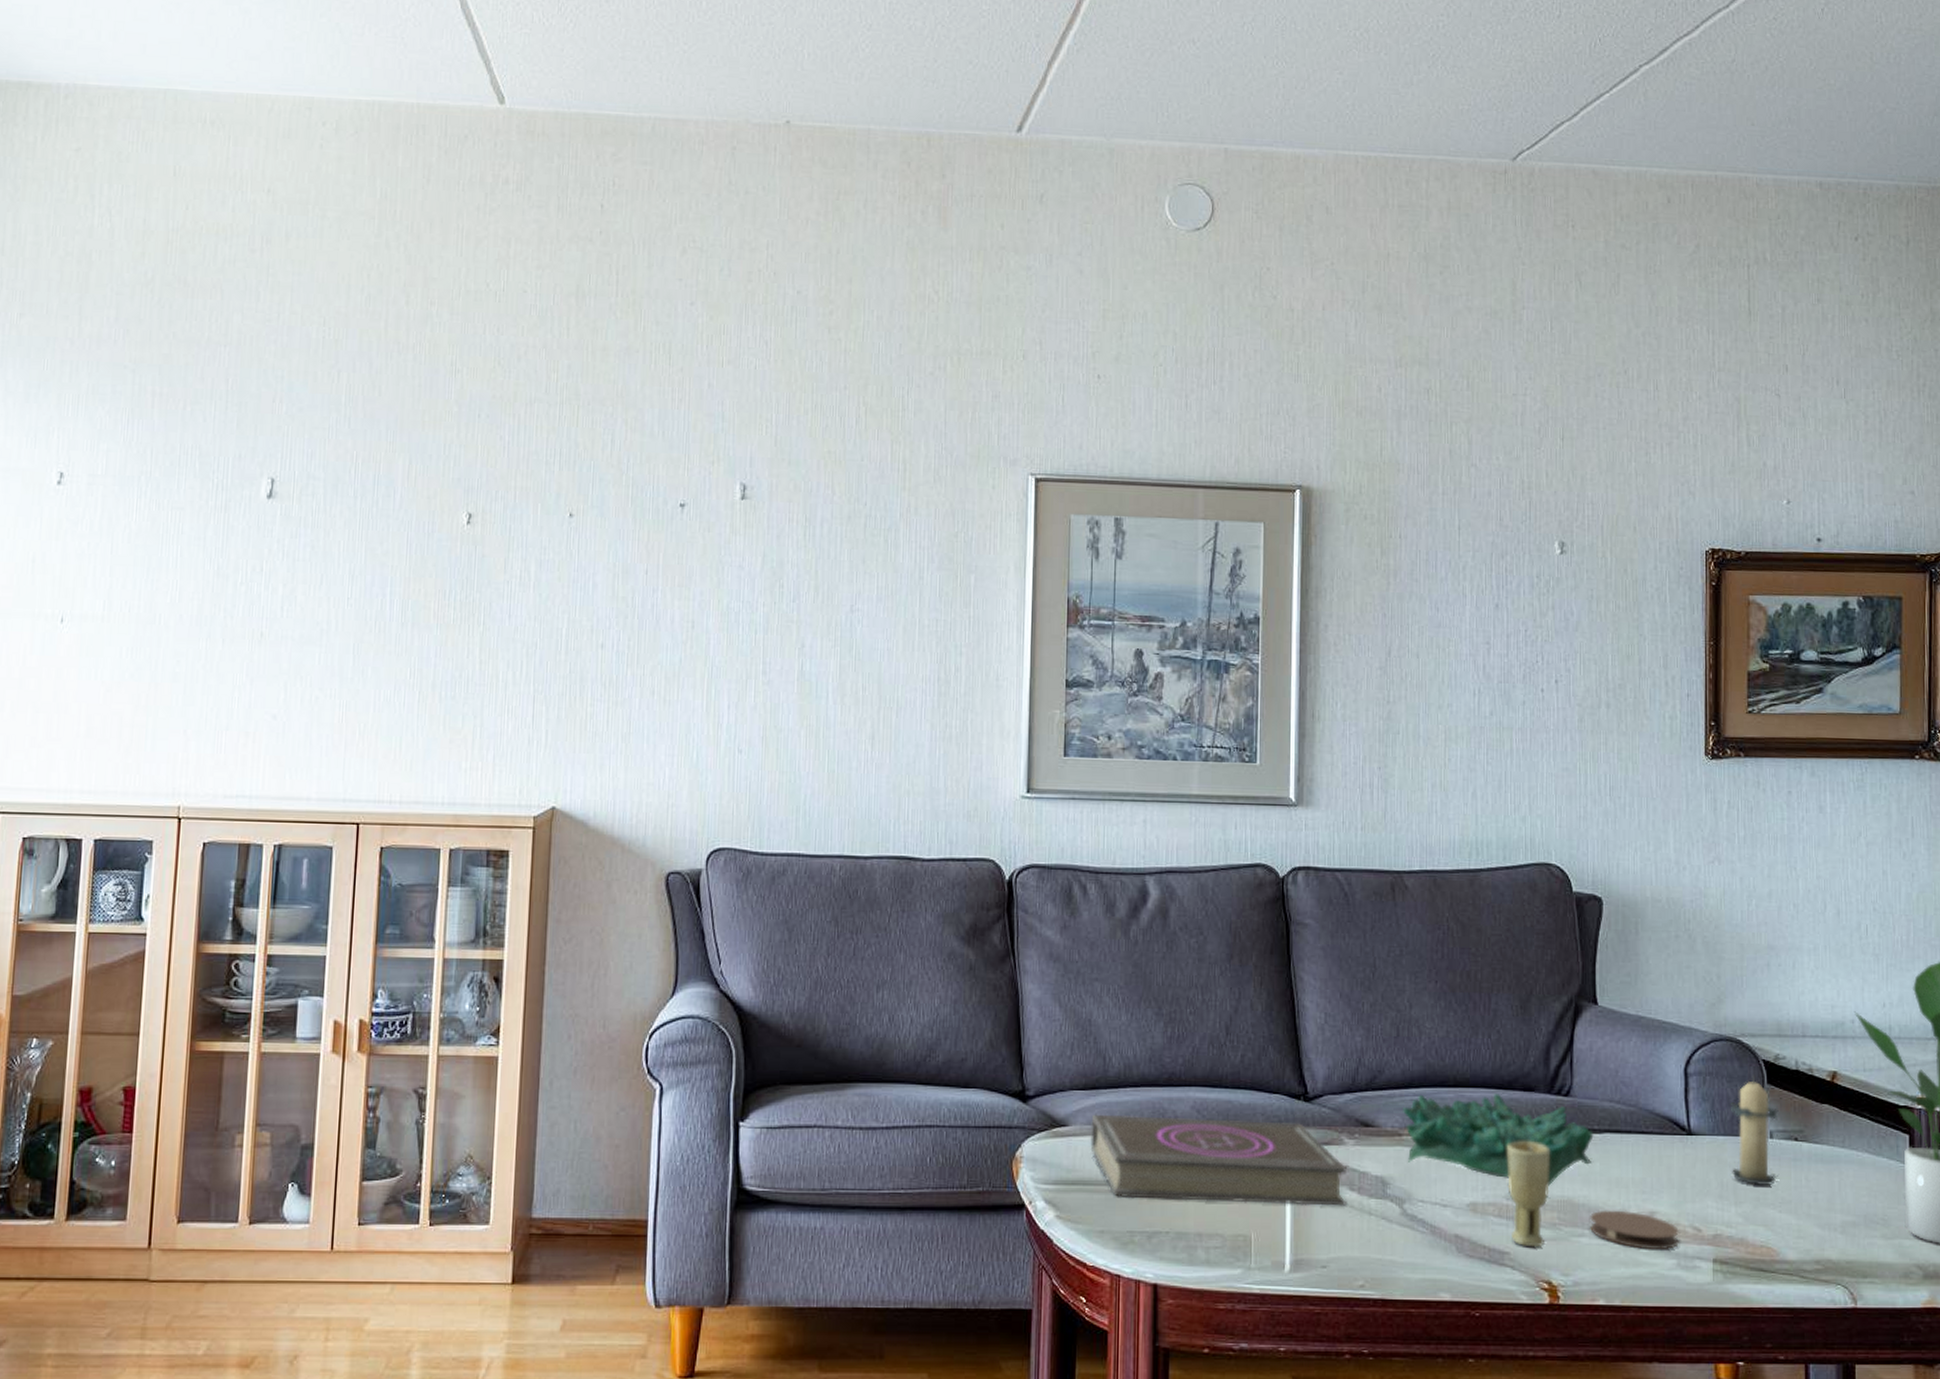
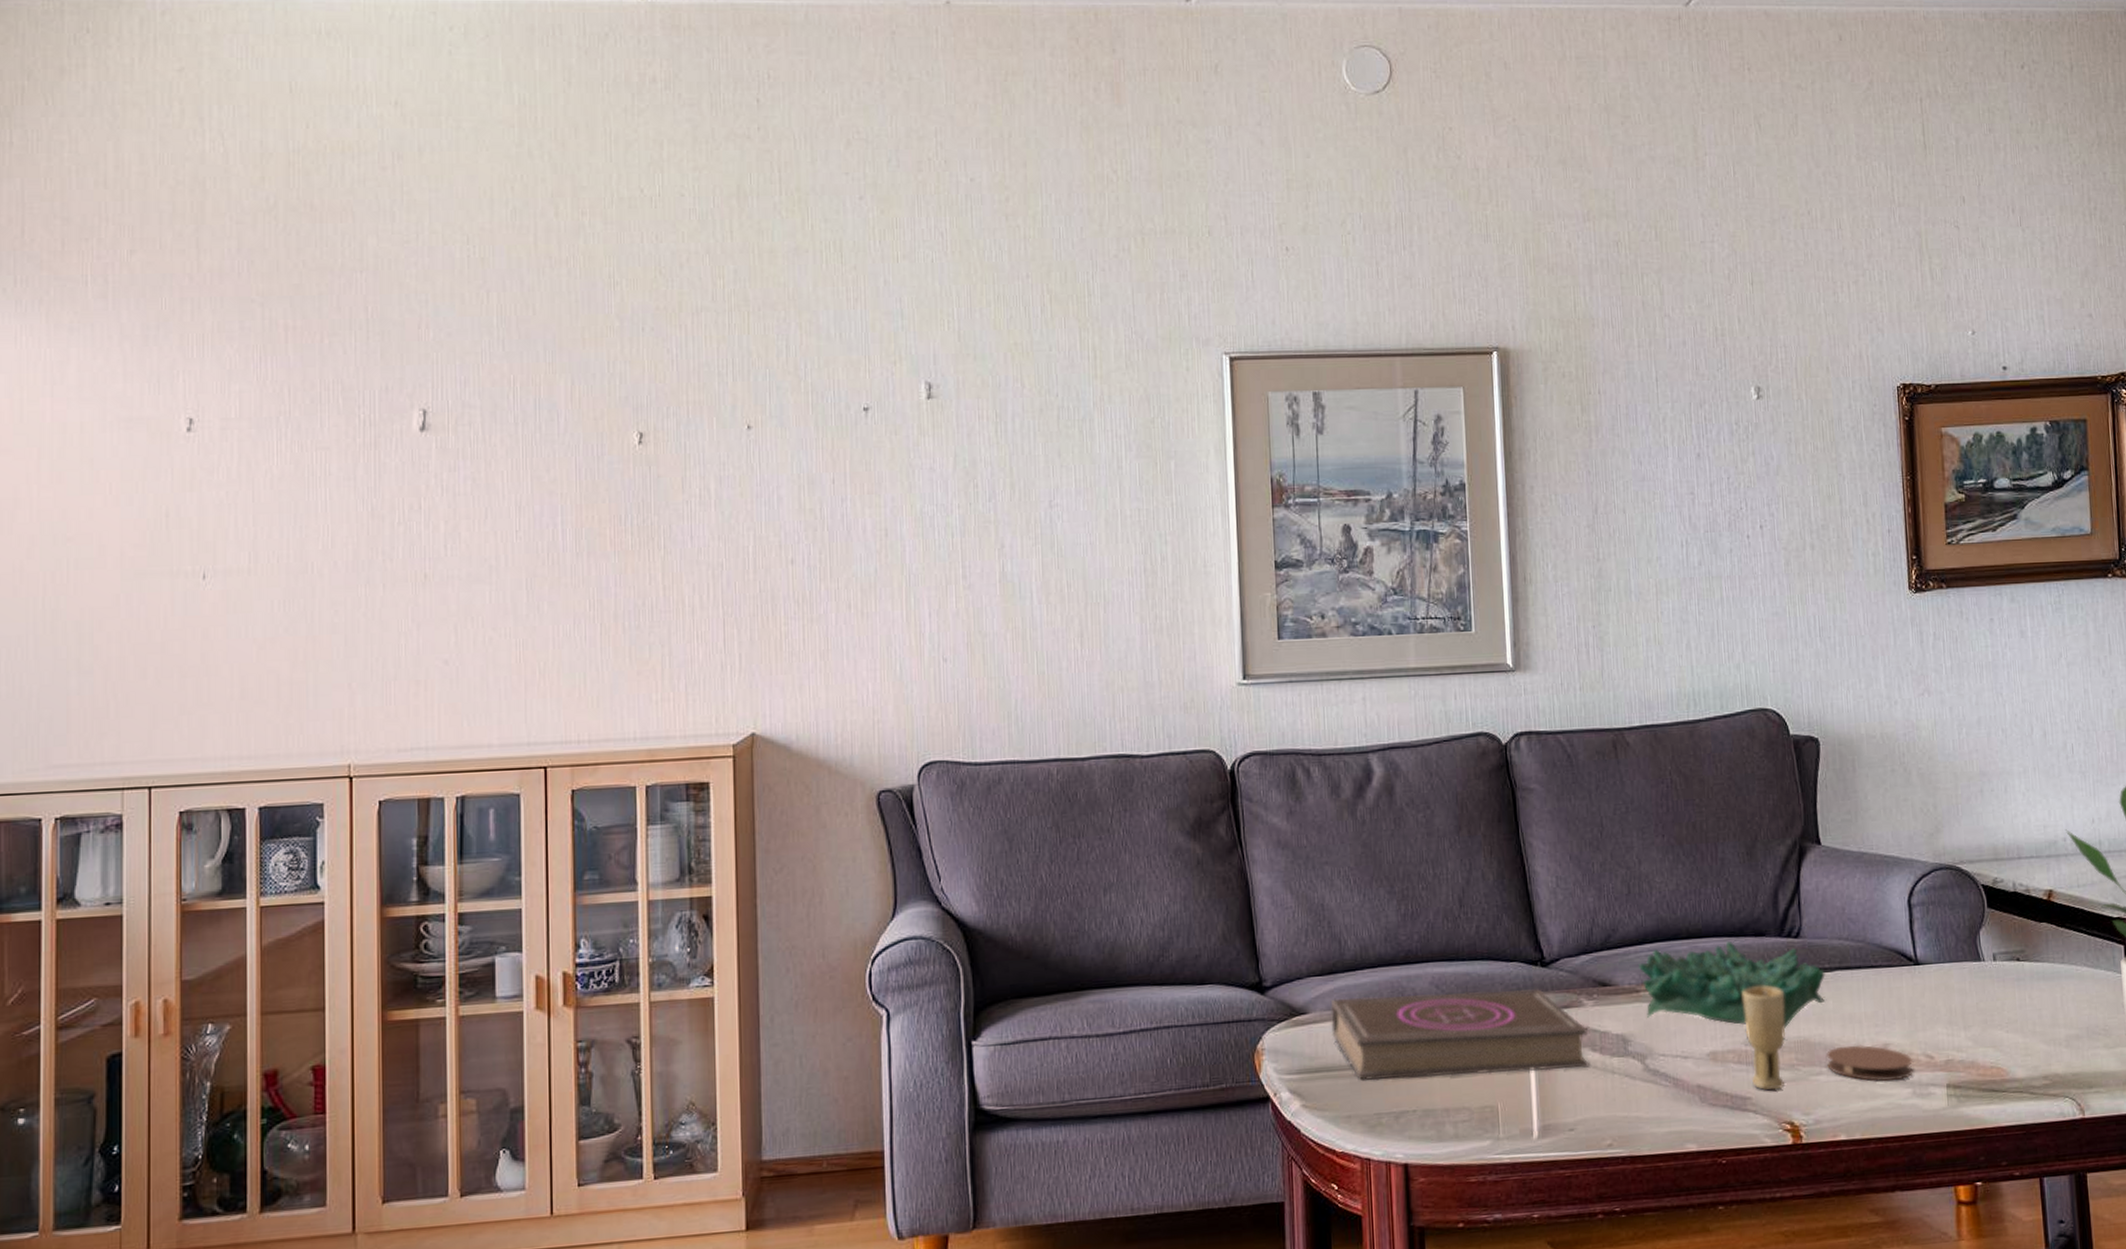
candle: present [1730,1075,1779,1185] -> none [1953,900,2003,1008]

